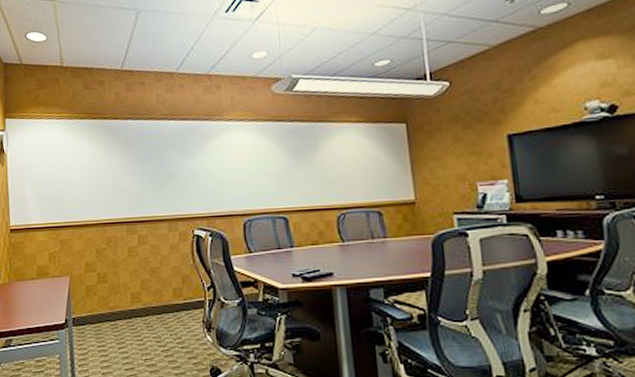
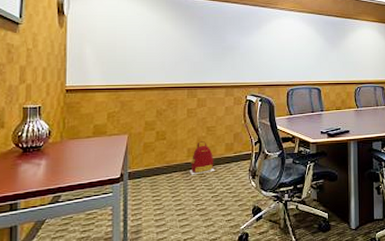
backpack: none [135,285,163,324] -> present [189,141,215,175]

